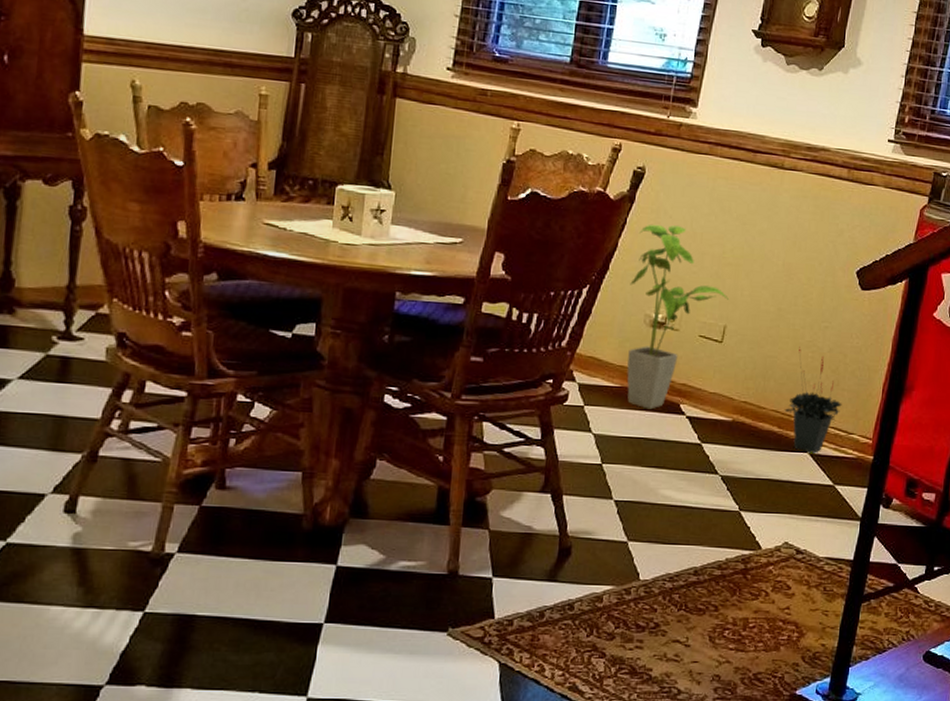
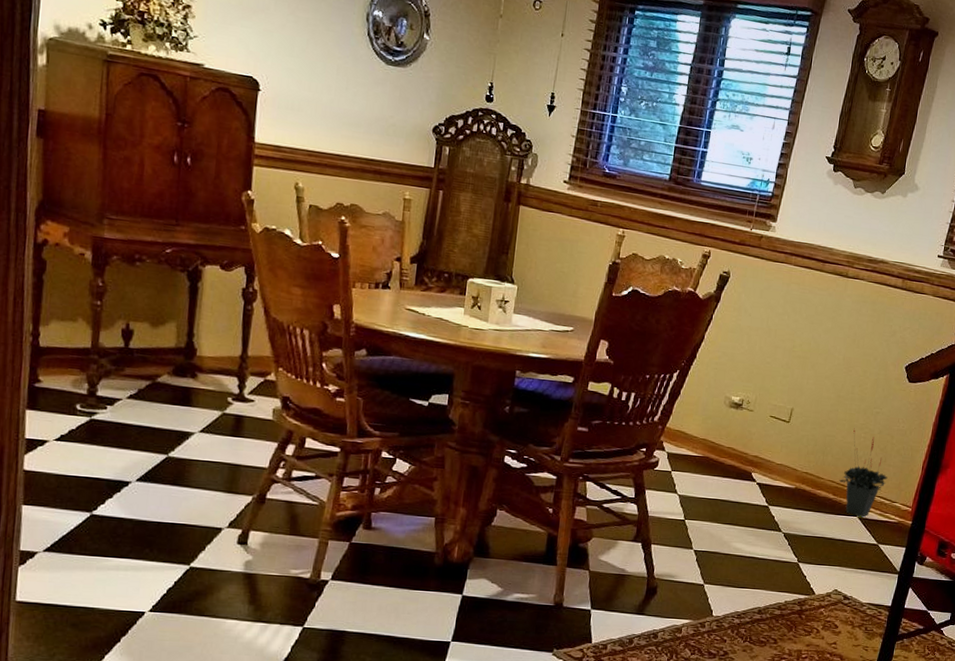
house plant: present [627,224,728,410] -> none [708,320,796,476]

